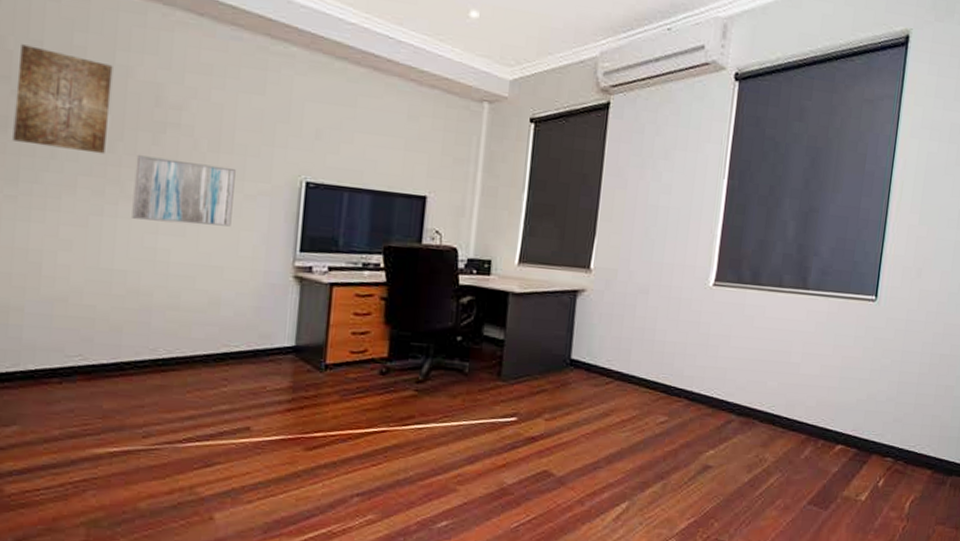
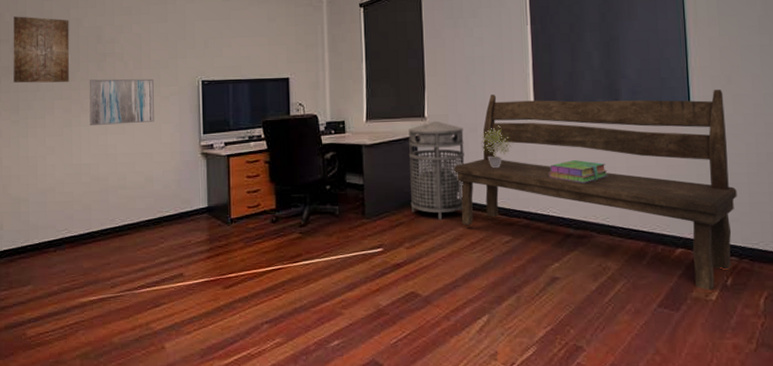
trash can: none [558,274,633,392] -> present [408,120,465,221]
bench: none [614,253,911,491] -> present [454,89,737,291]
potted plant: none [650,290,687,338] -> present [481,125,513,168]
stack of books: none [719,339,782,366] -> present [549,160,608,183]

